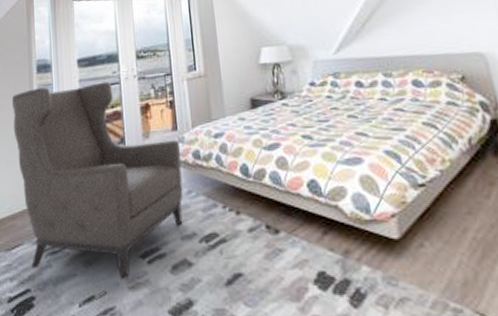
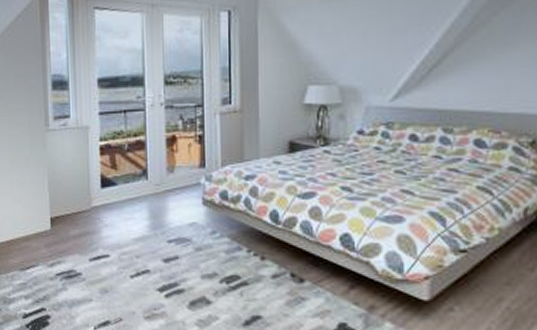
chair: present [11,81,183,280] -> none [24,106,207,310]

